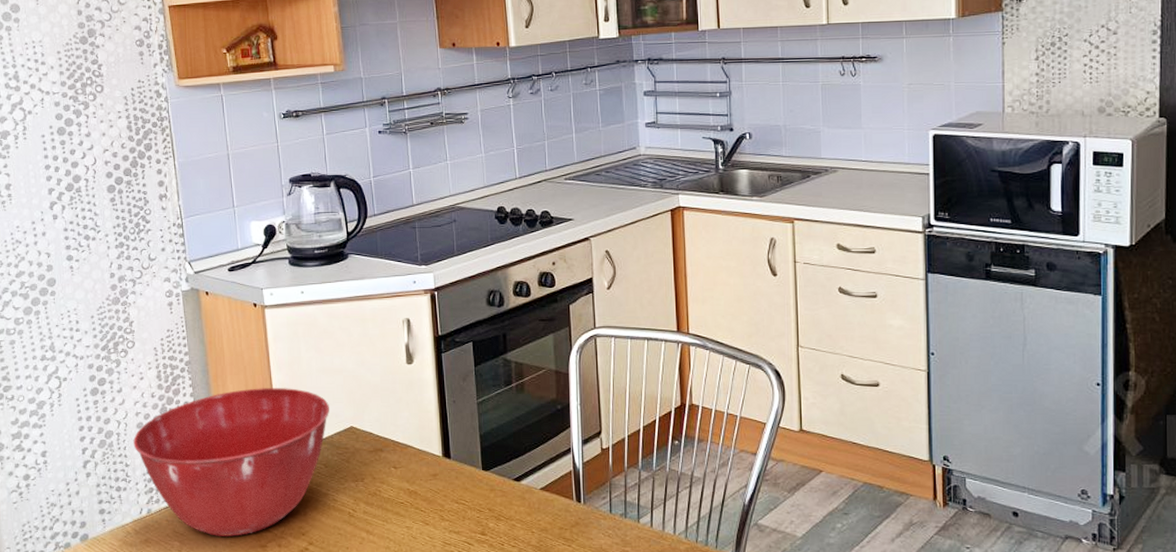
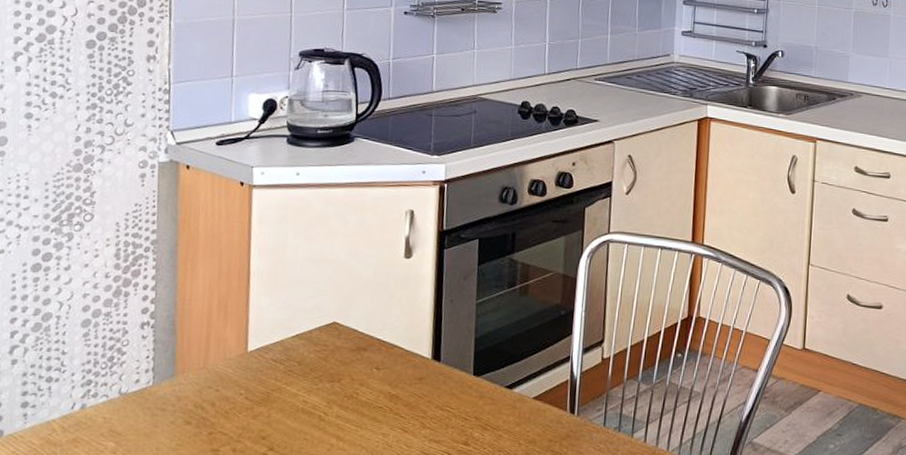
mixing bowl: present [133,388,329,536] -> none [75,274,312,438]

